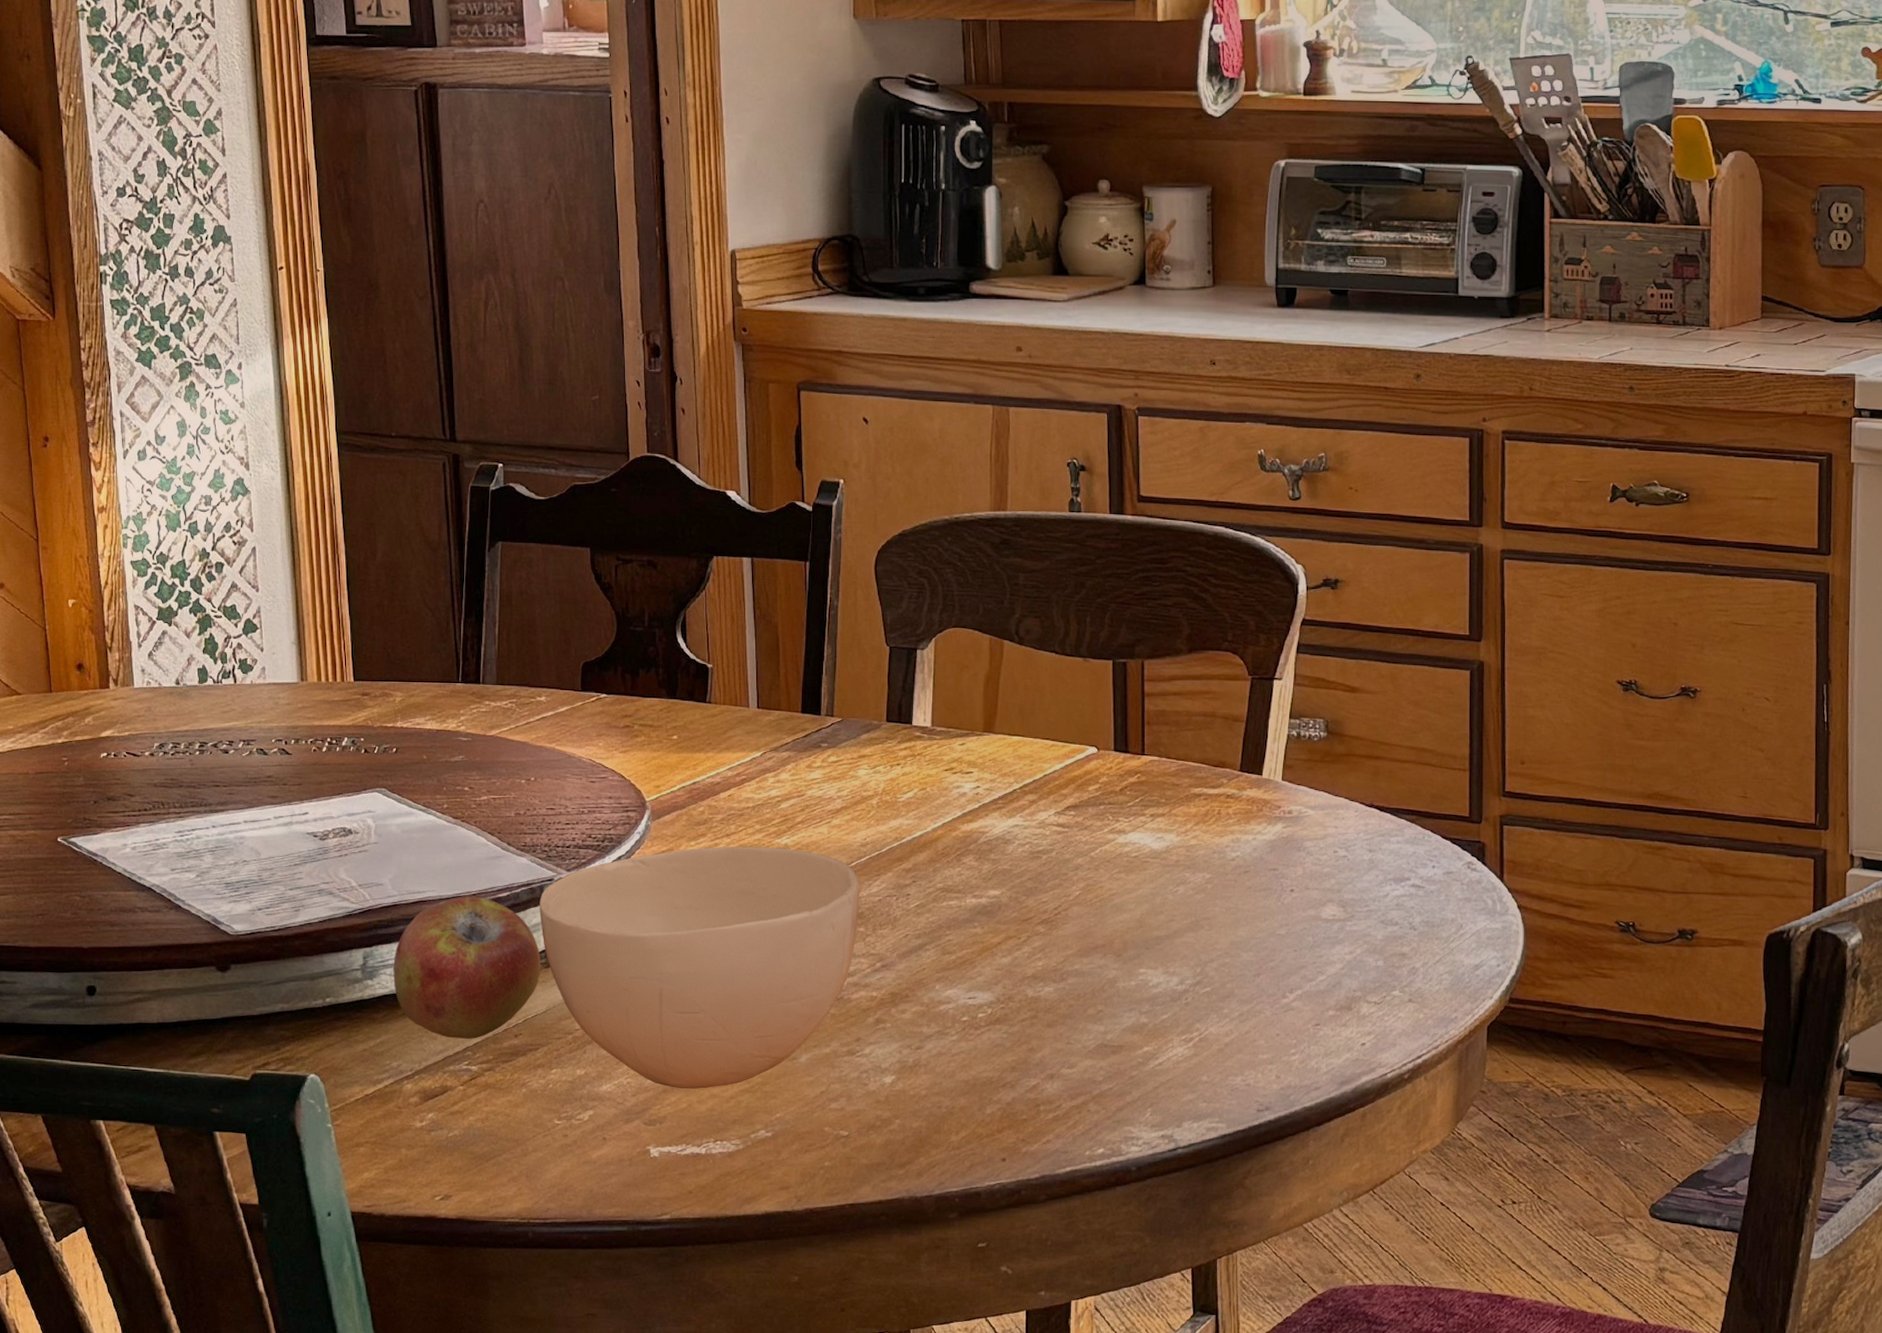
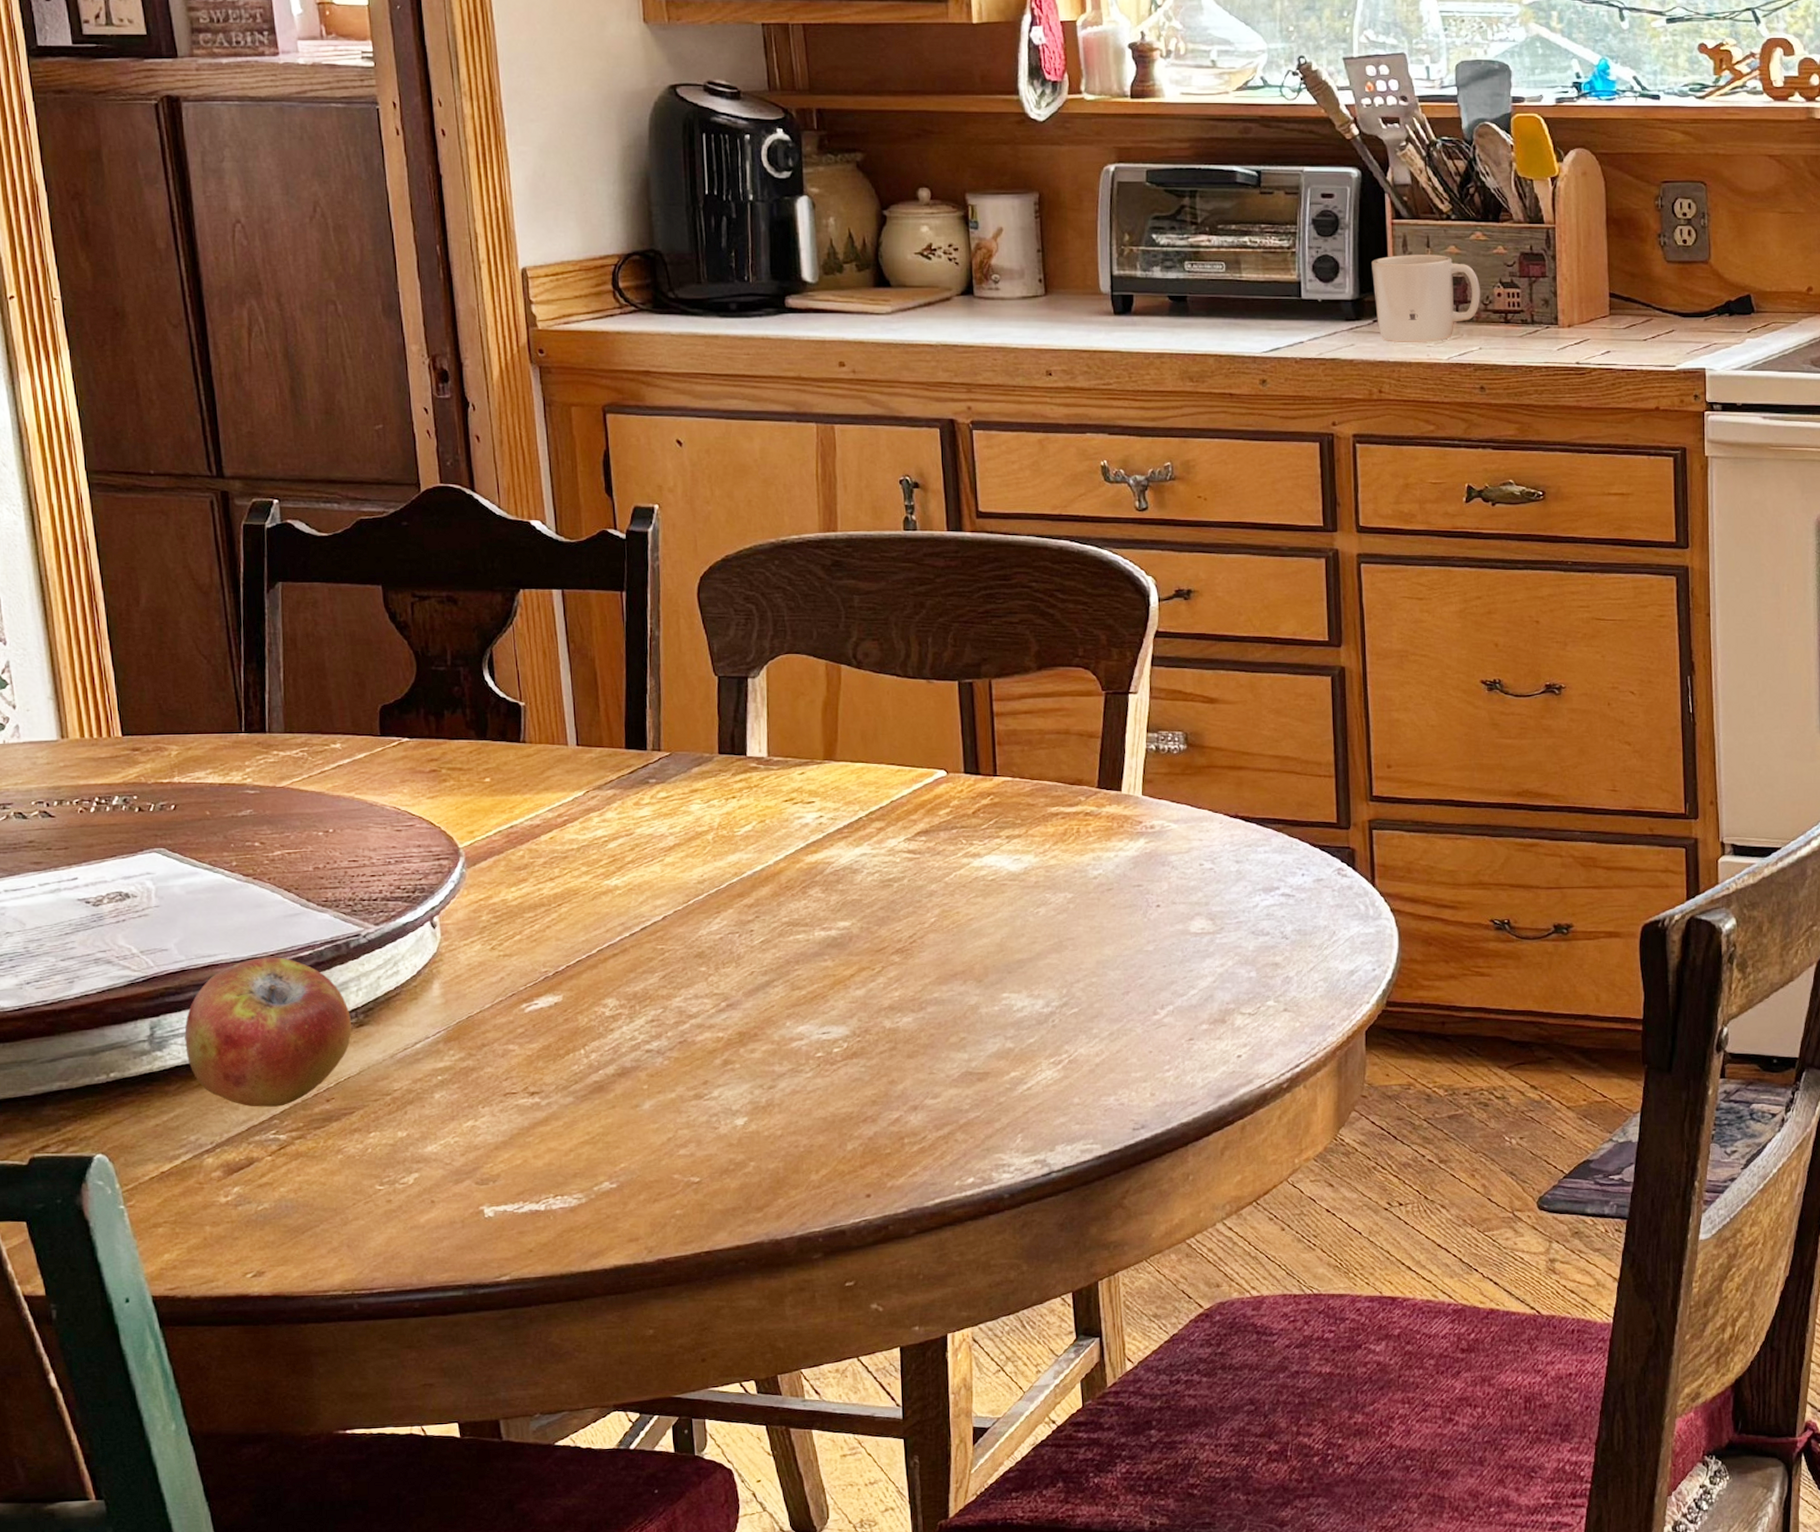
bowl: present [539,846,860,1089] -> none [346,889,700,1144]
mug: none [1528,254,1634,342] -> present [1371,255,1480,343]

